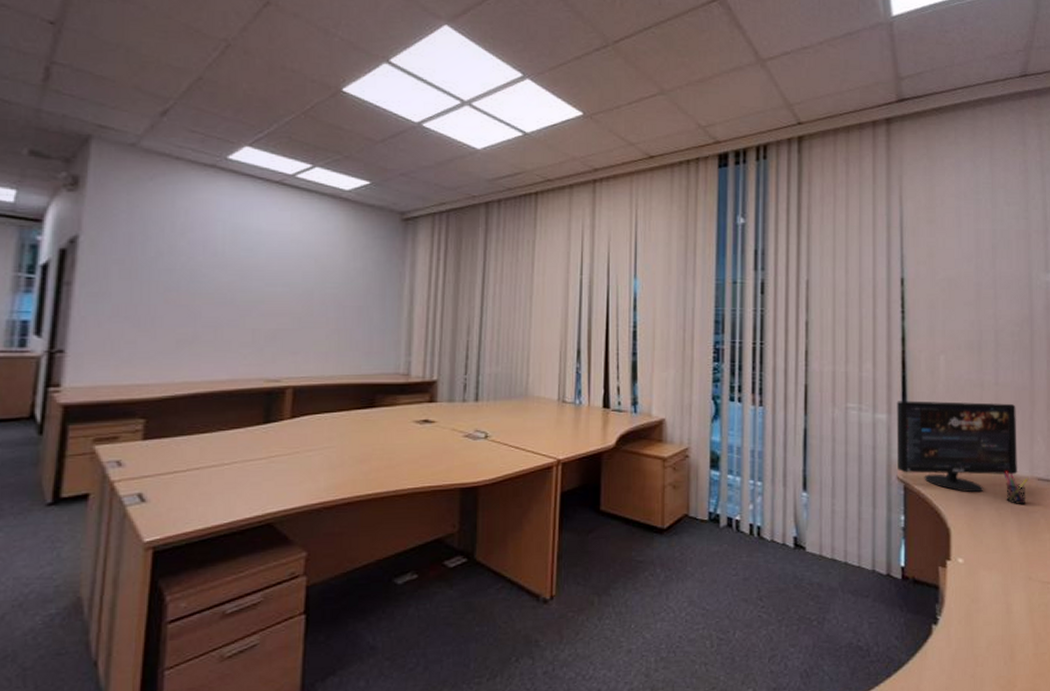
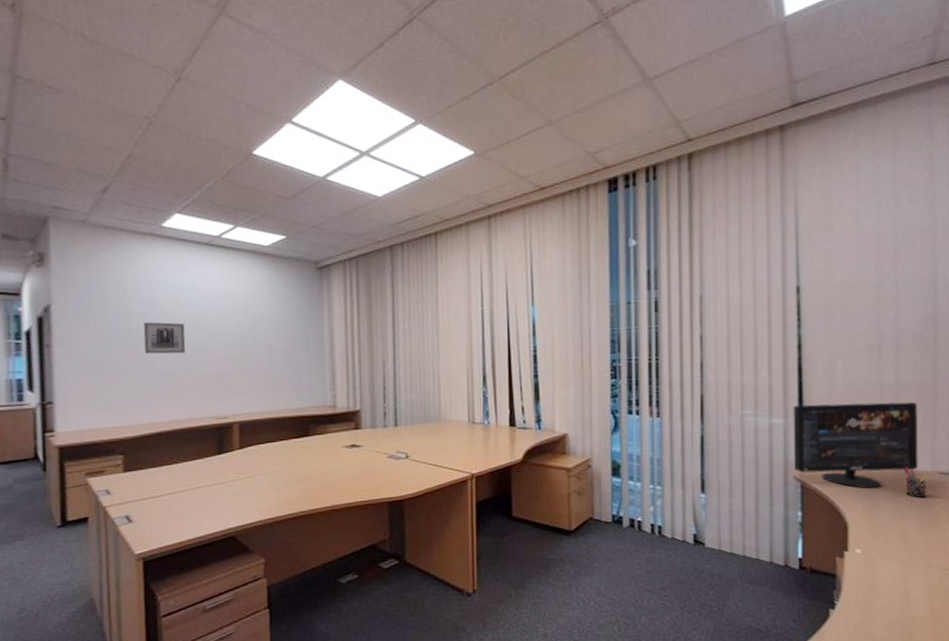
wall art: none [188,264,240,303] -> present [143,322,186,354]

